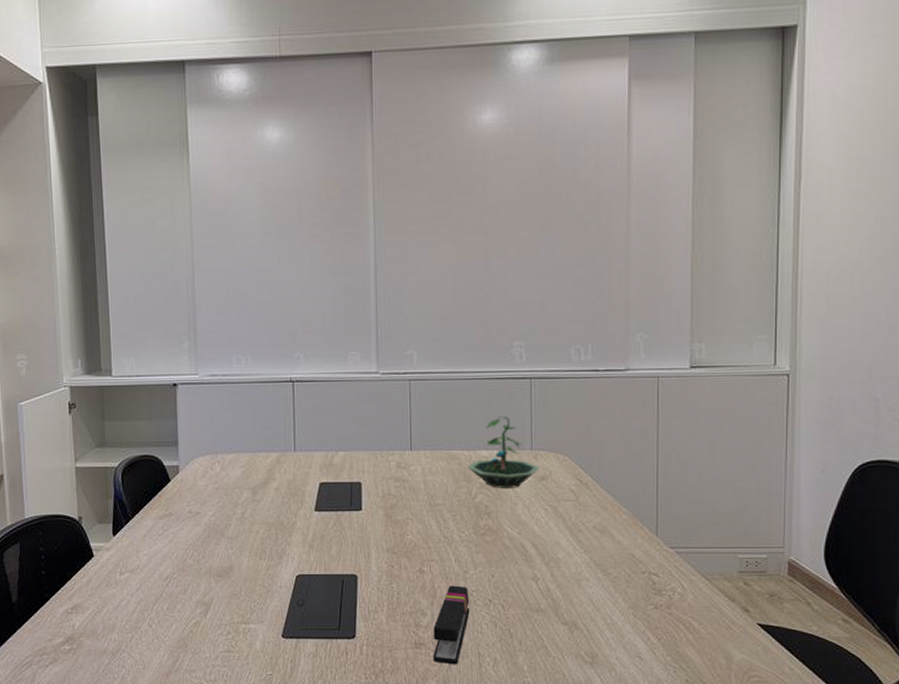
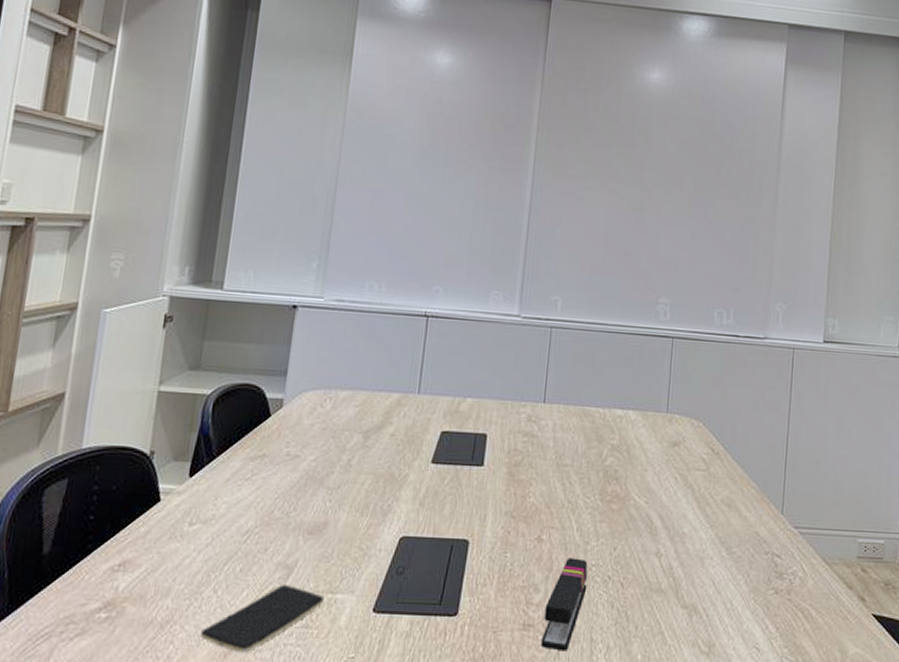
smartphone: none [145,618,240,672] -> present [201,584,324,652]
terrarium: present [467,416,540,489] -> none [600,374,674,454]

